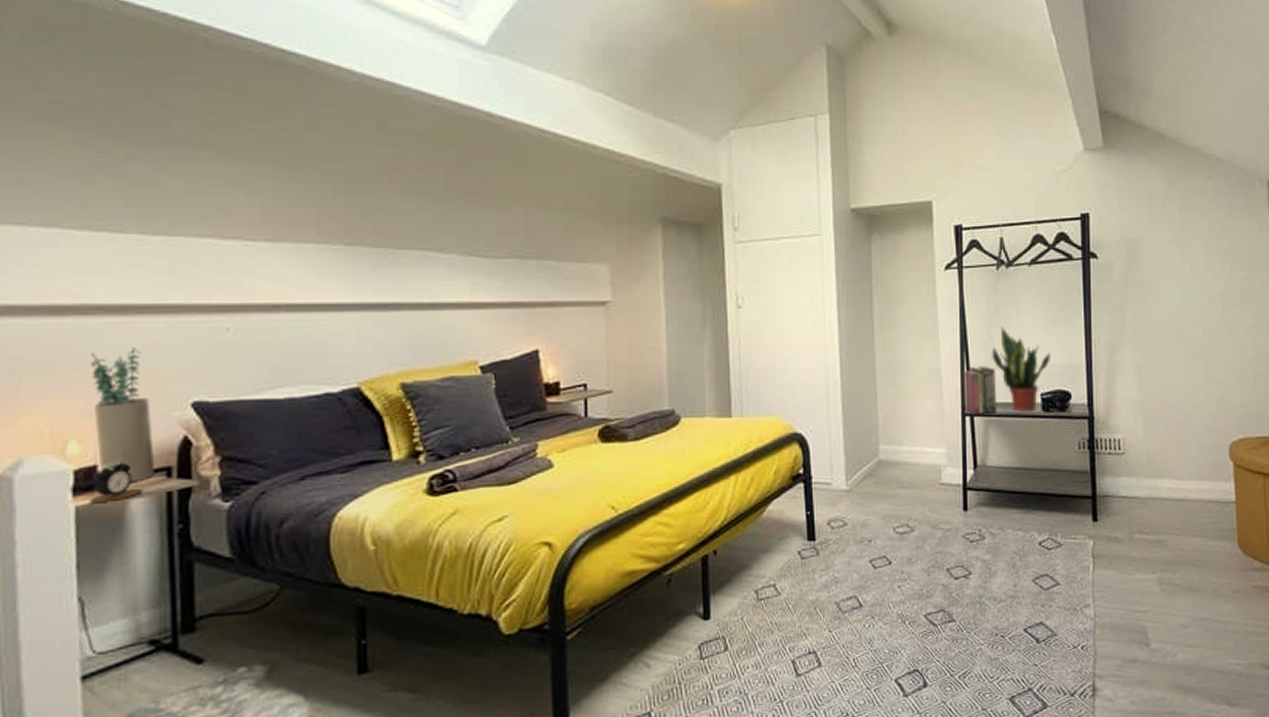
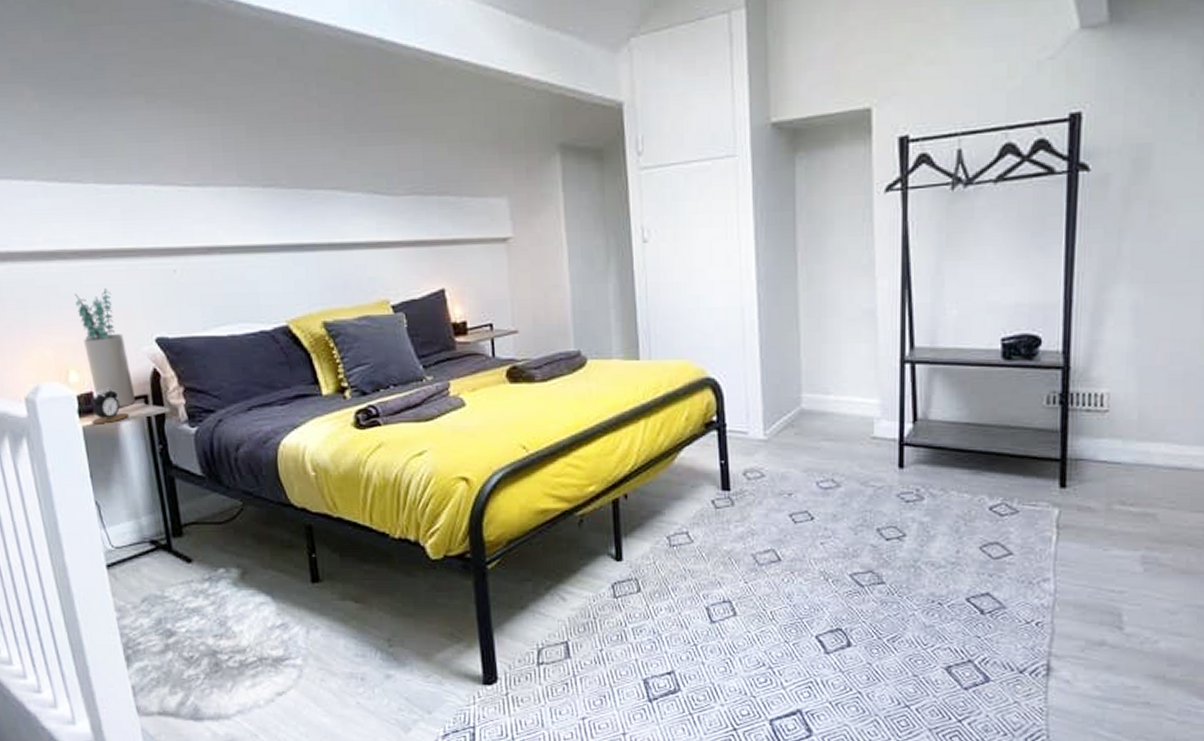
books: present [963,366,997,414] -> none [904,306,945,361]
potted plant: present [991,327,1050,412] -> none [939,259,1017,360]

